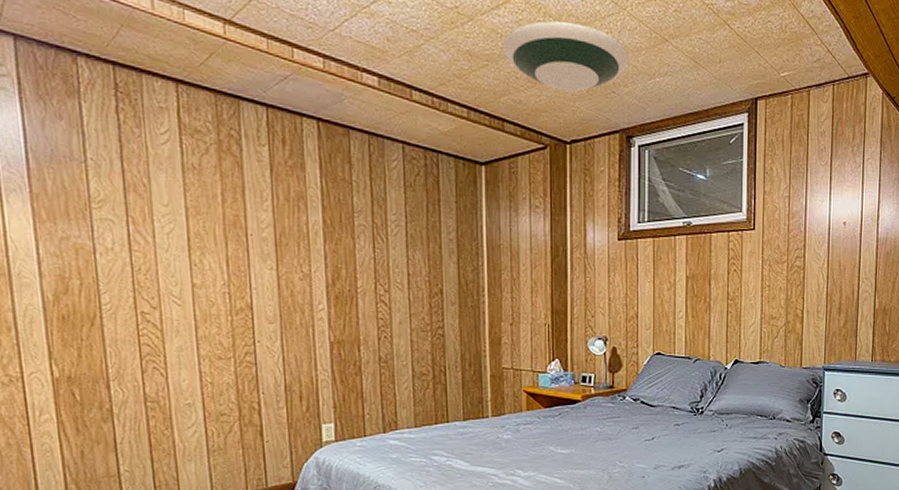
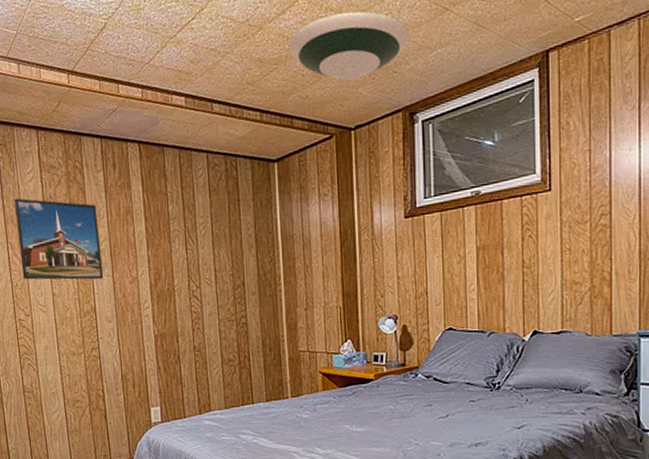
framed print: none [139,162,265,272] -> present [14,198,104,280]

